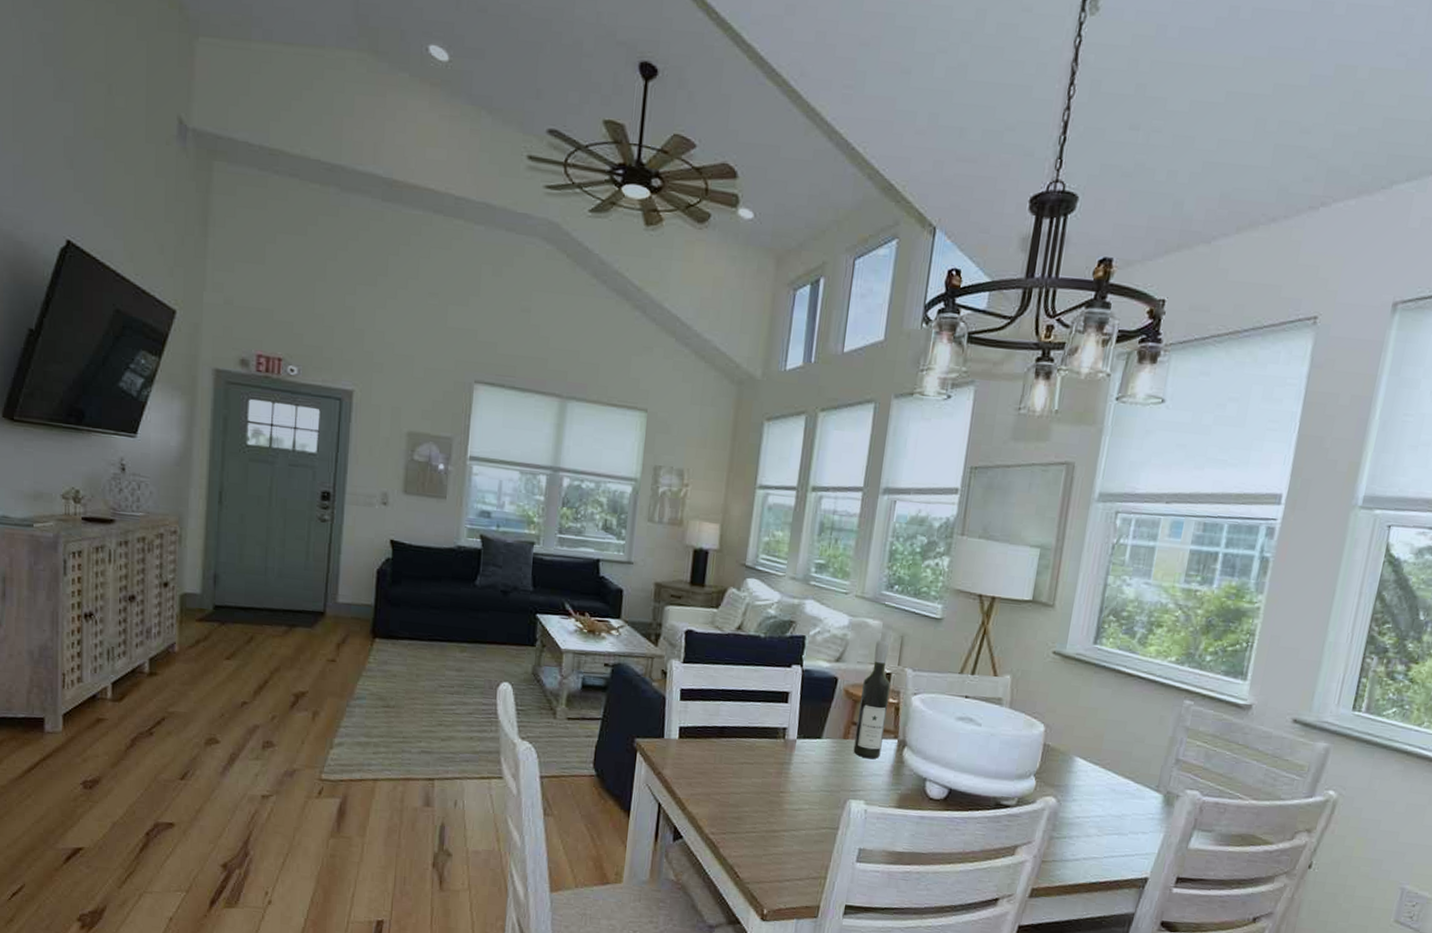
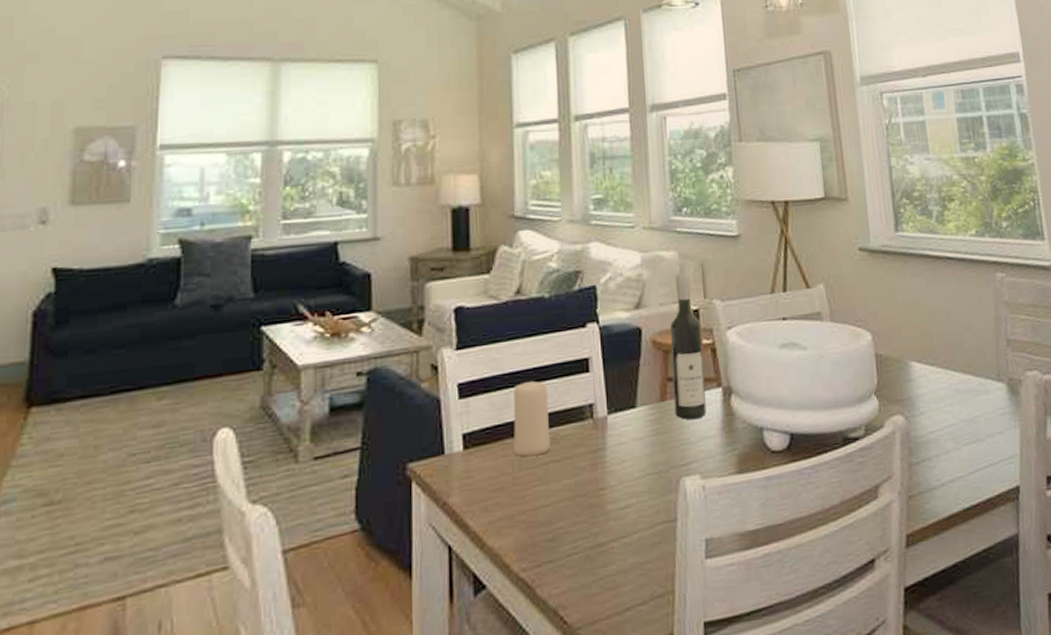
candle: none [717,699,752,756] -> present [513,380,551,457]

